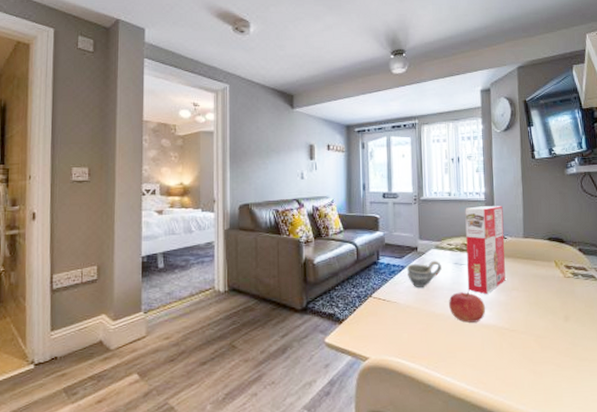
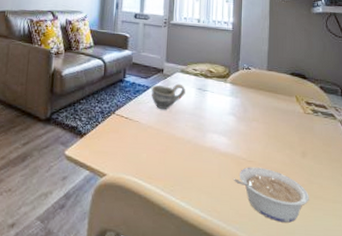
fruit: present [449,292,486,323] -> none [189,117,226,150]
cereal box: present [465,206,506,294] -> none [209,35,249,122]
legume: none [497,335,575,387] -> present [234,167,309,223]

